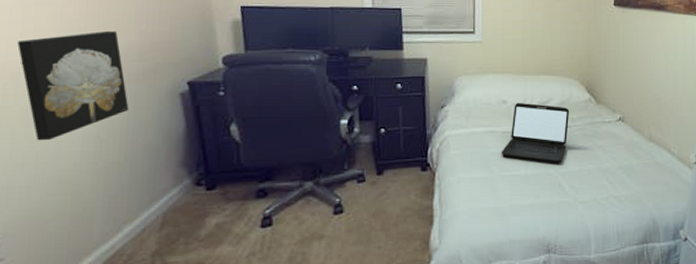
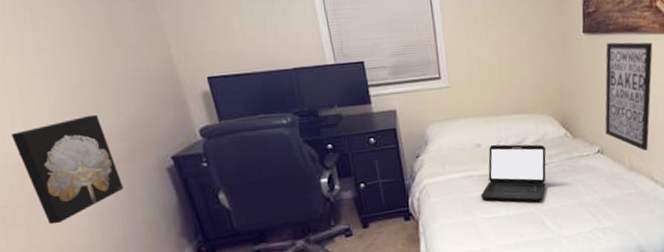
wall art: none [628,17,677,122] -> present [605,42,653,151]

